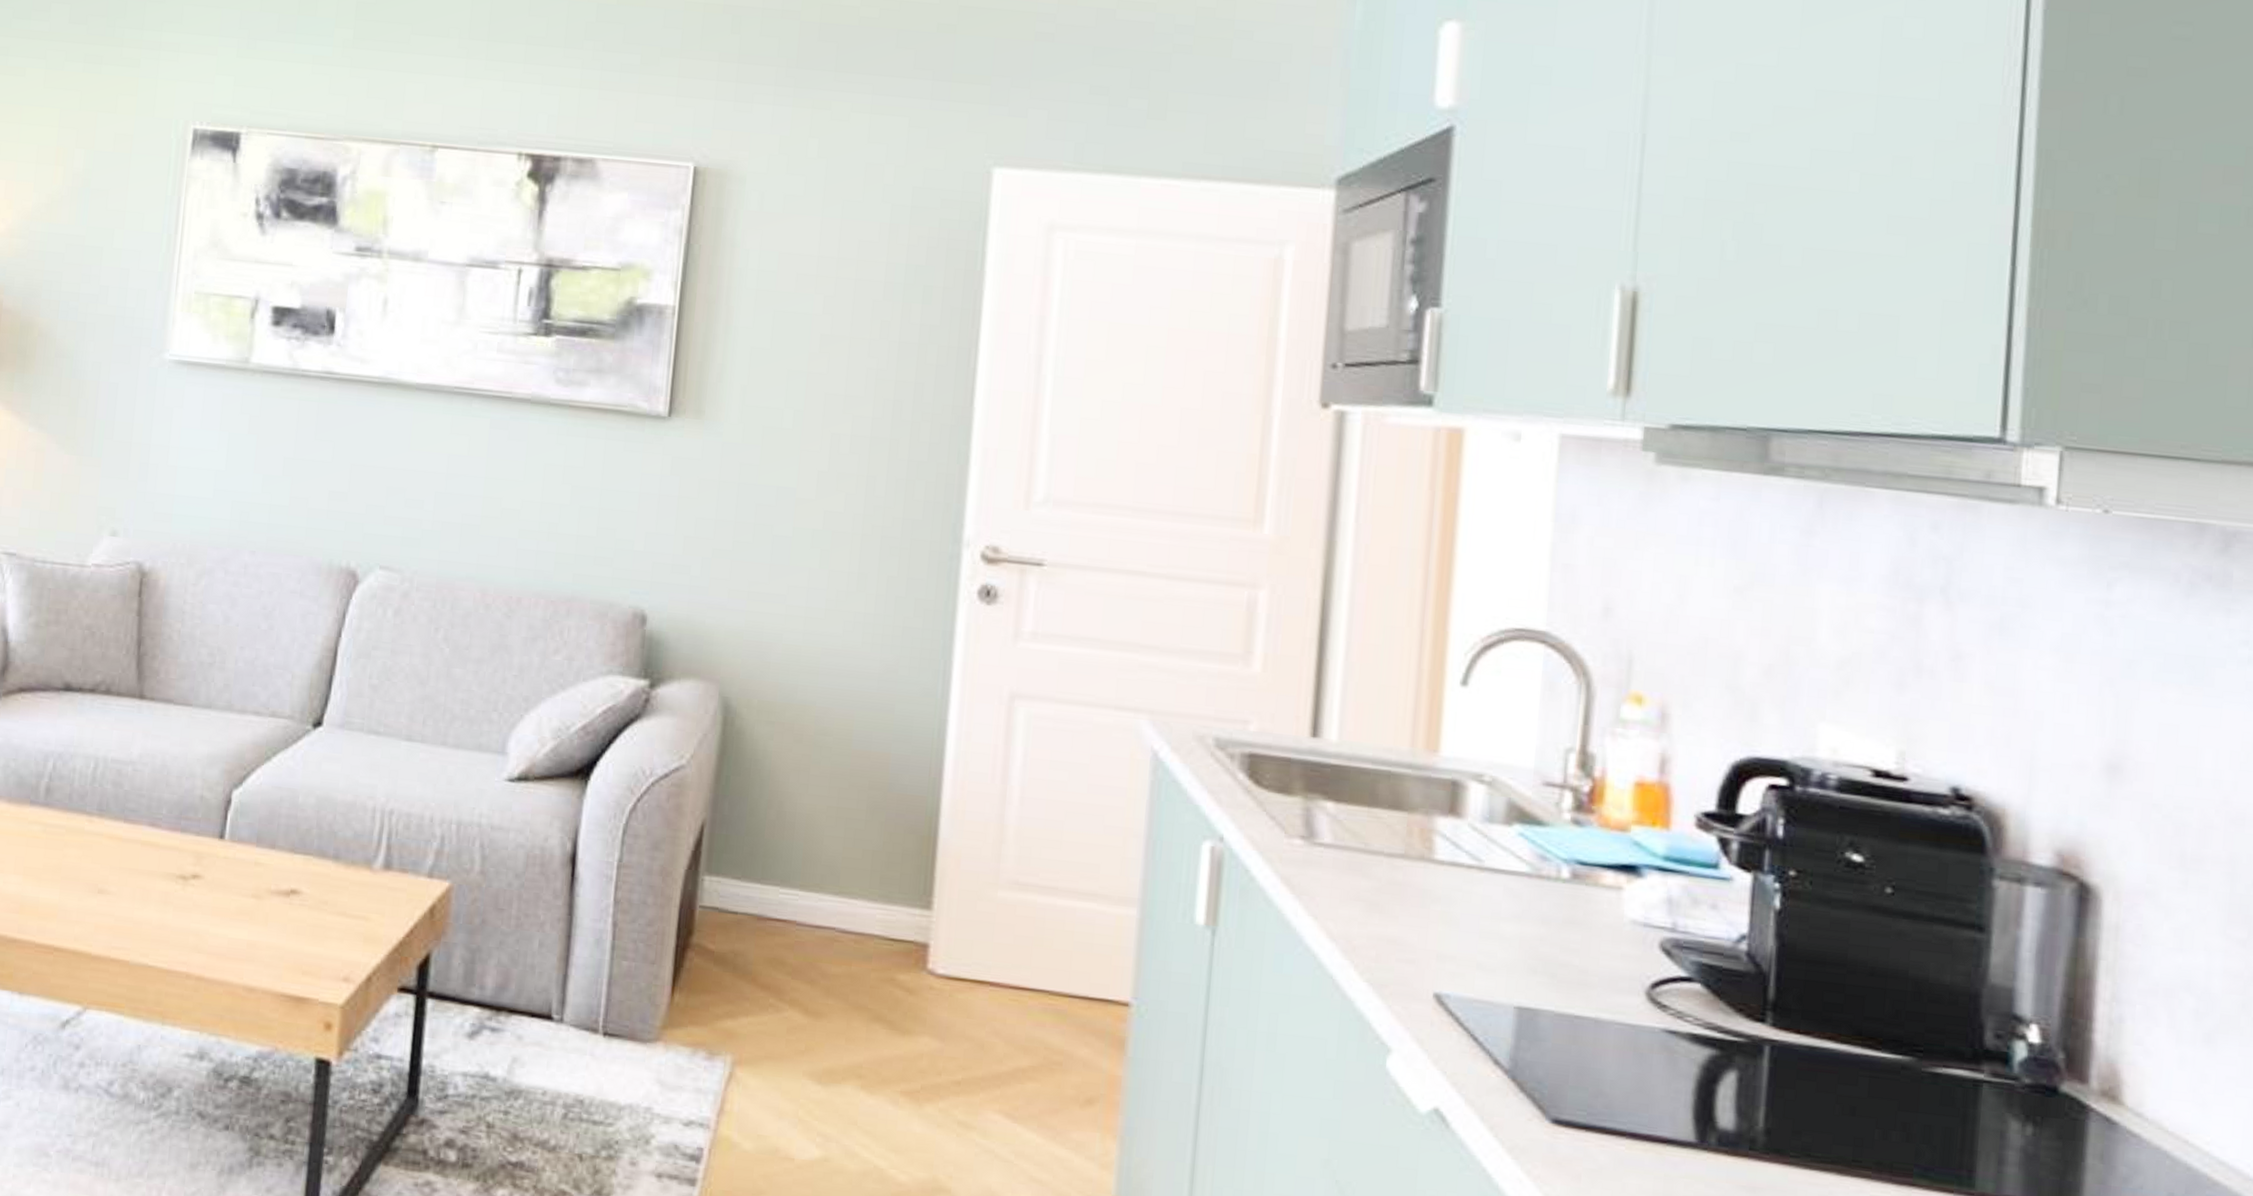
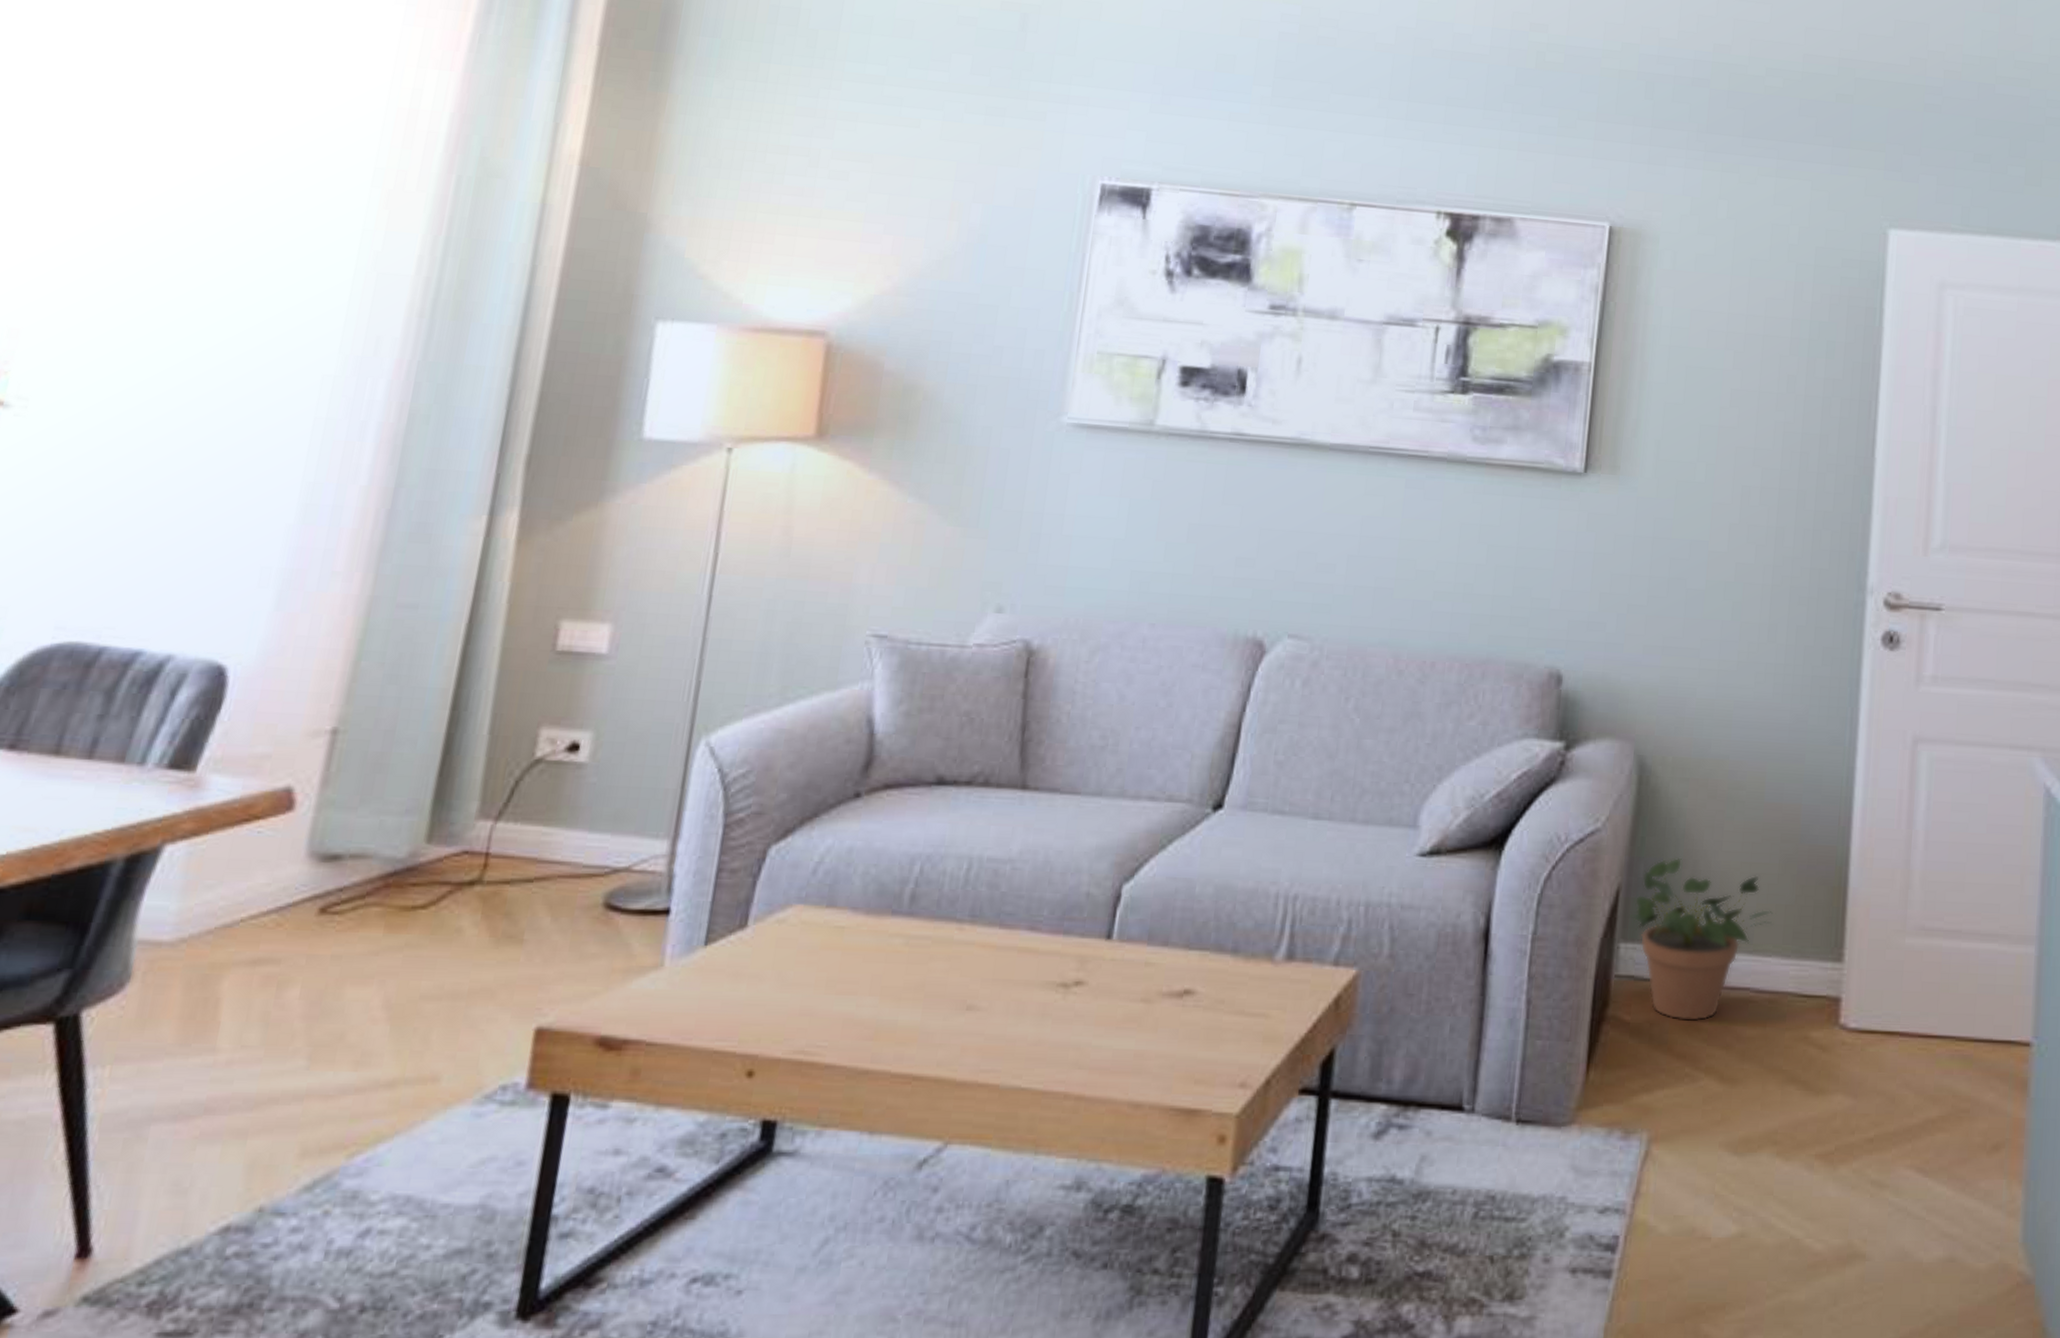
potted plant: none [713,797,860,956] -> present [1628,857,1774,1022]

